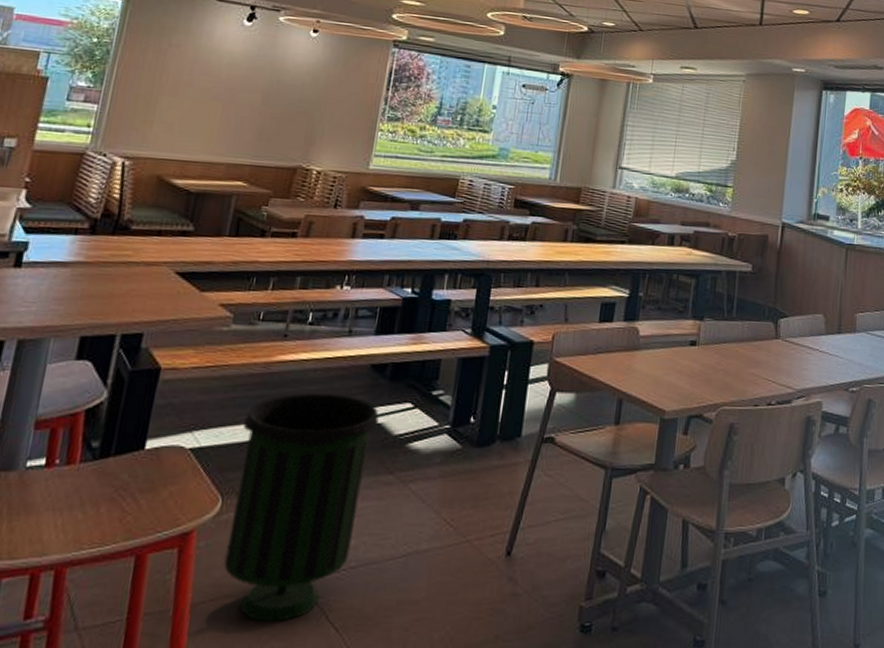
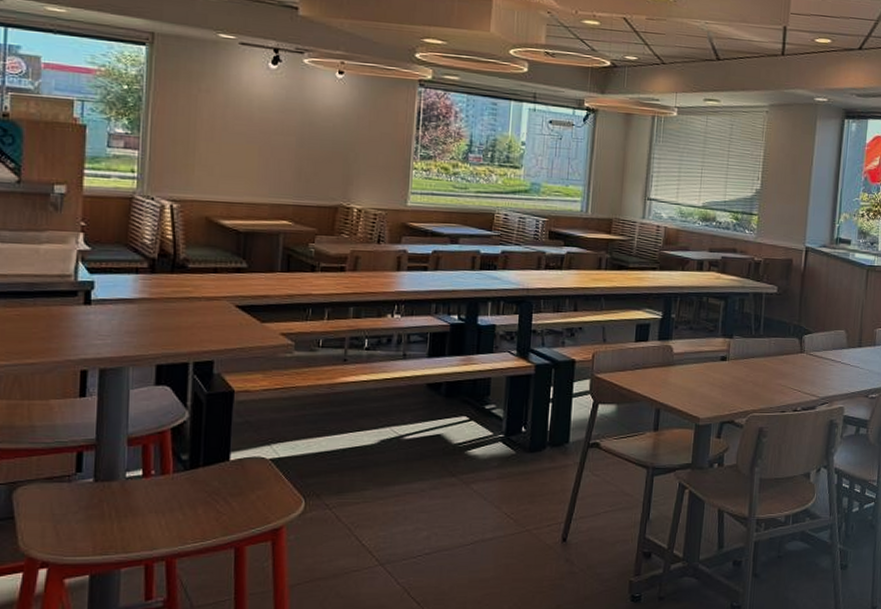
trash can: present [223,392,380,622] -> none [313,409,439,598]

